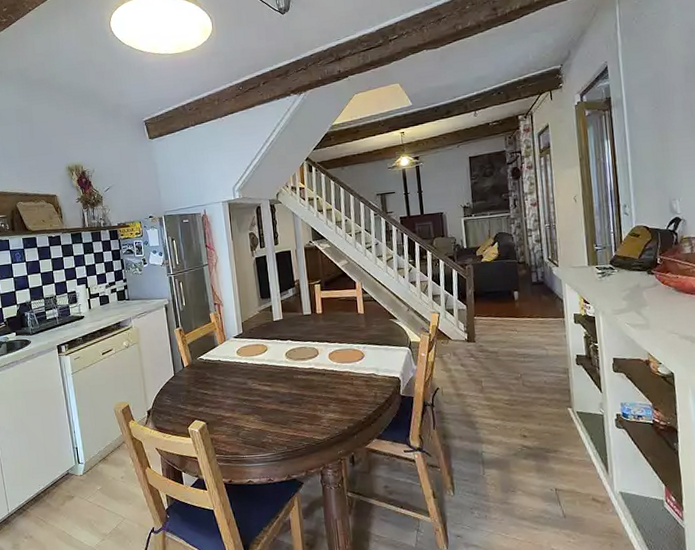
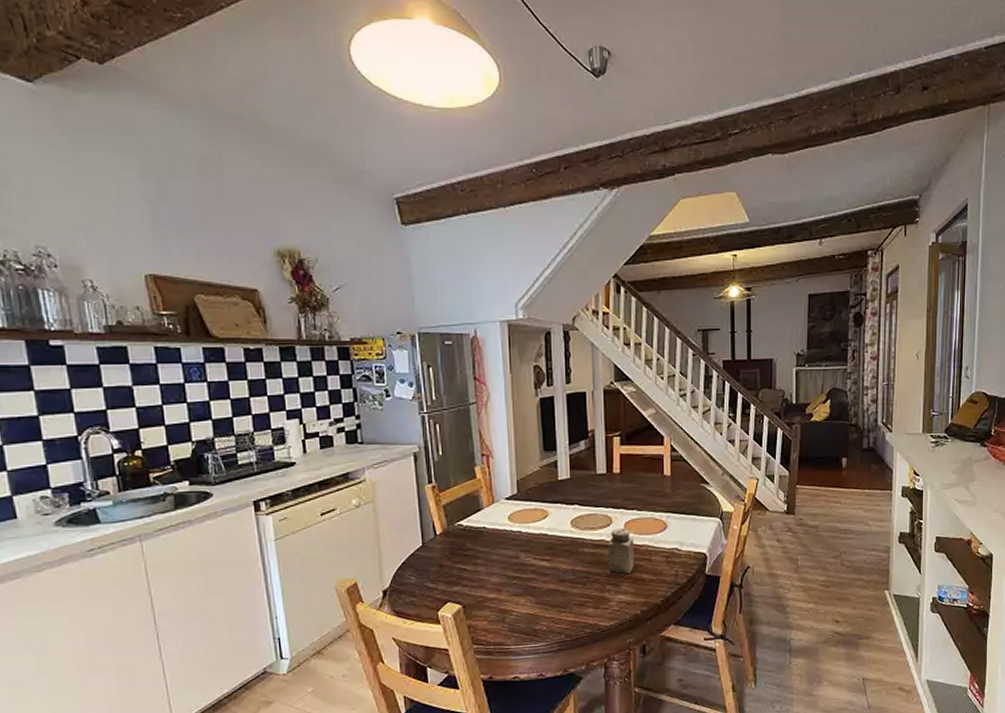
salt shaker: none [317,358,340,396] -> present [608,528,635,574]

